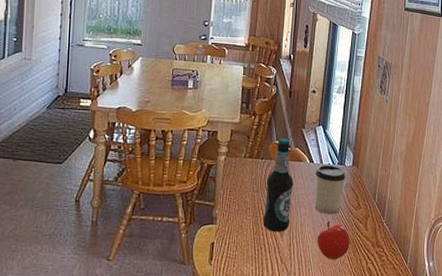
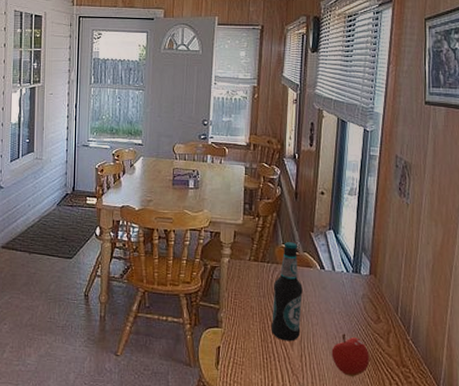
cup: present [314,165,346,215] -> none [326,272,362,327]

